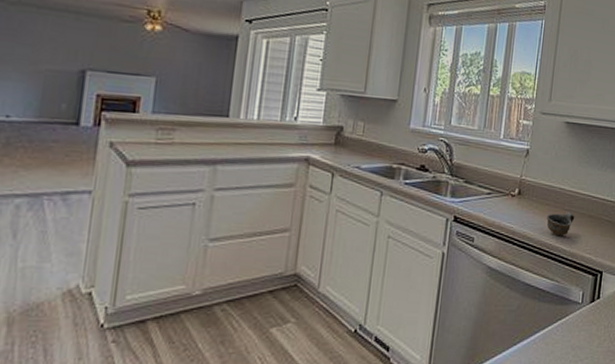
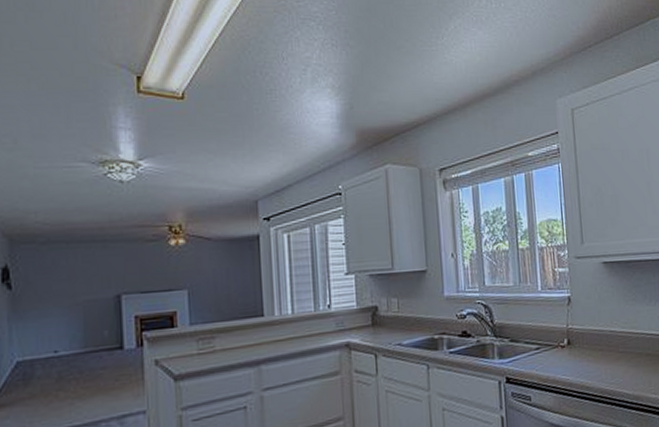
cup: present [547,212,575,236] -> none [602,354,632,381]

